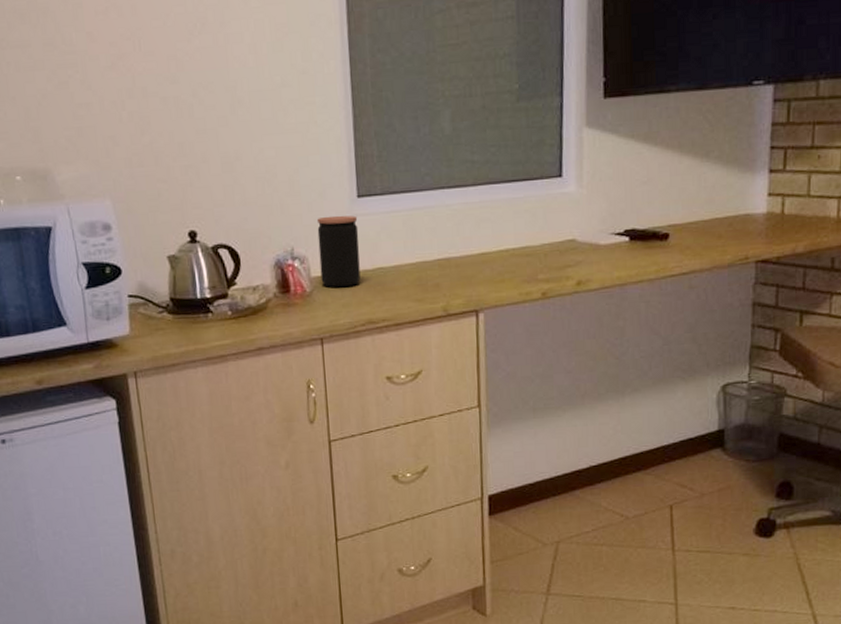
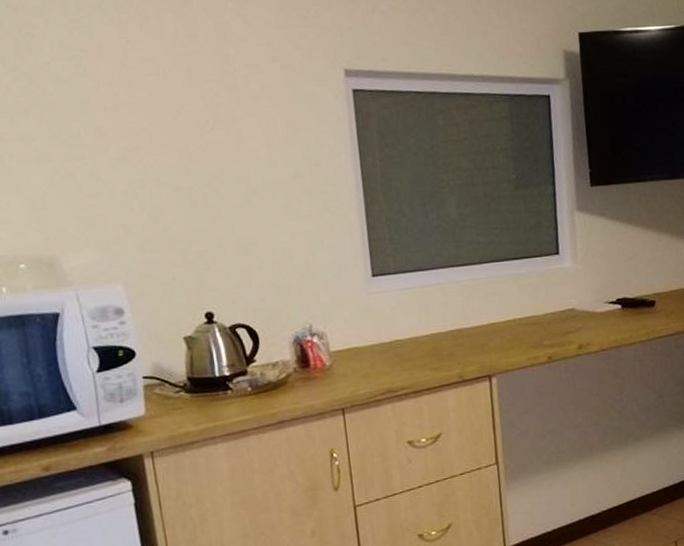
coffee jar: present [316,215,361,288] -> none [333,293,379,360]

